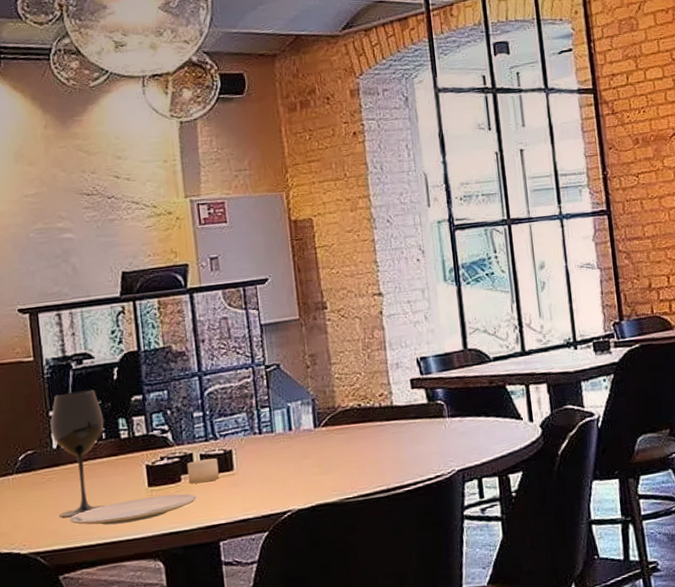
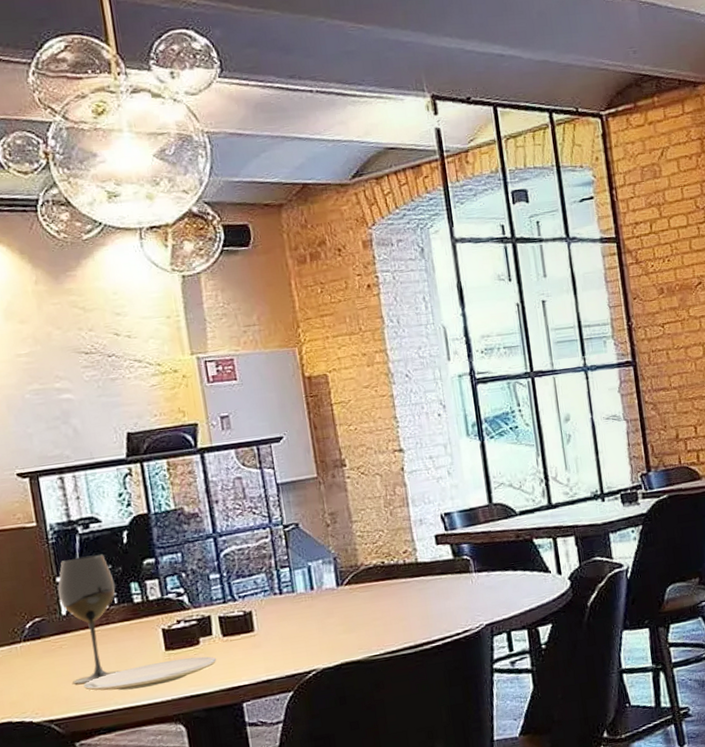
candle: present [186,458,219,484] -> none [205,620,240,647]

